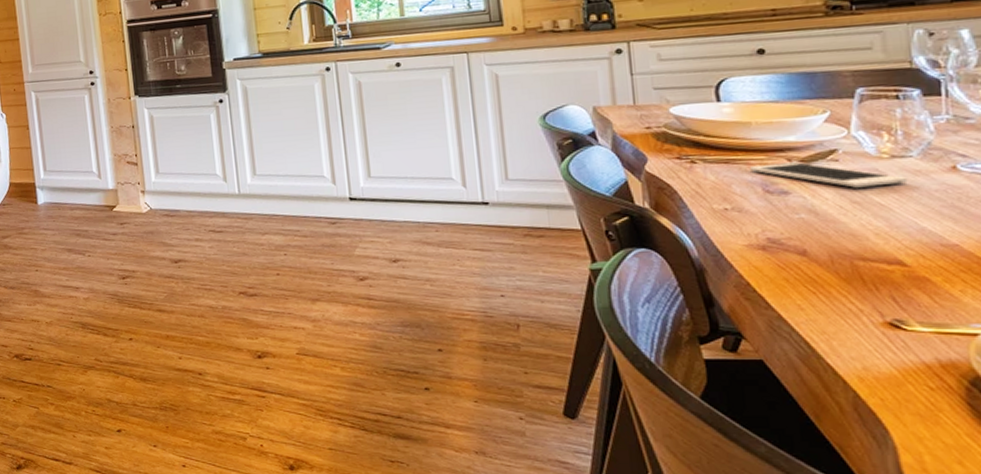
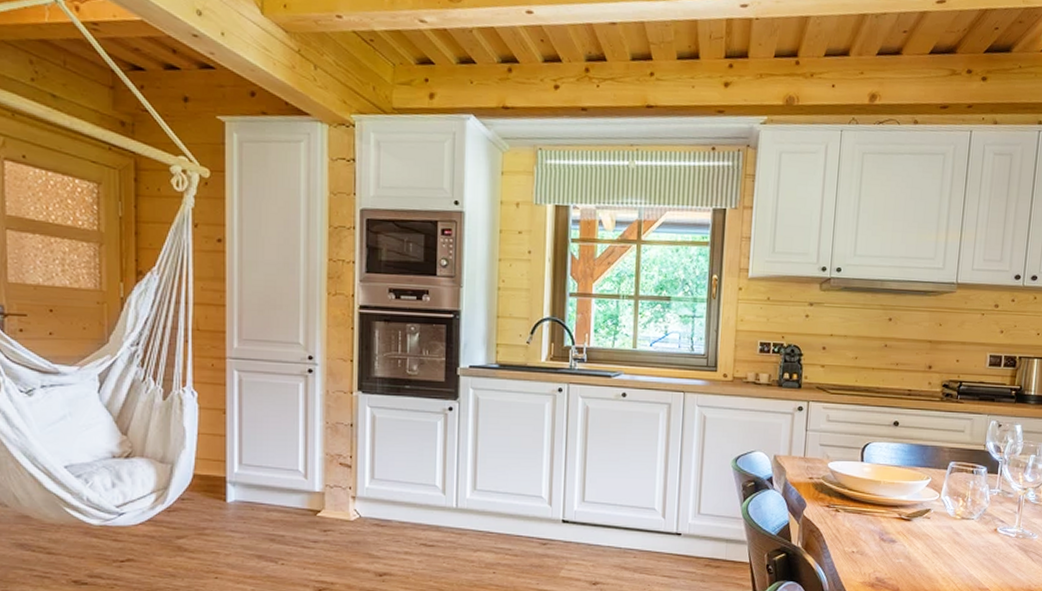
cell phone: present [749,162,908,188] -> none [873,517,968,541]

